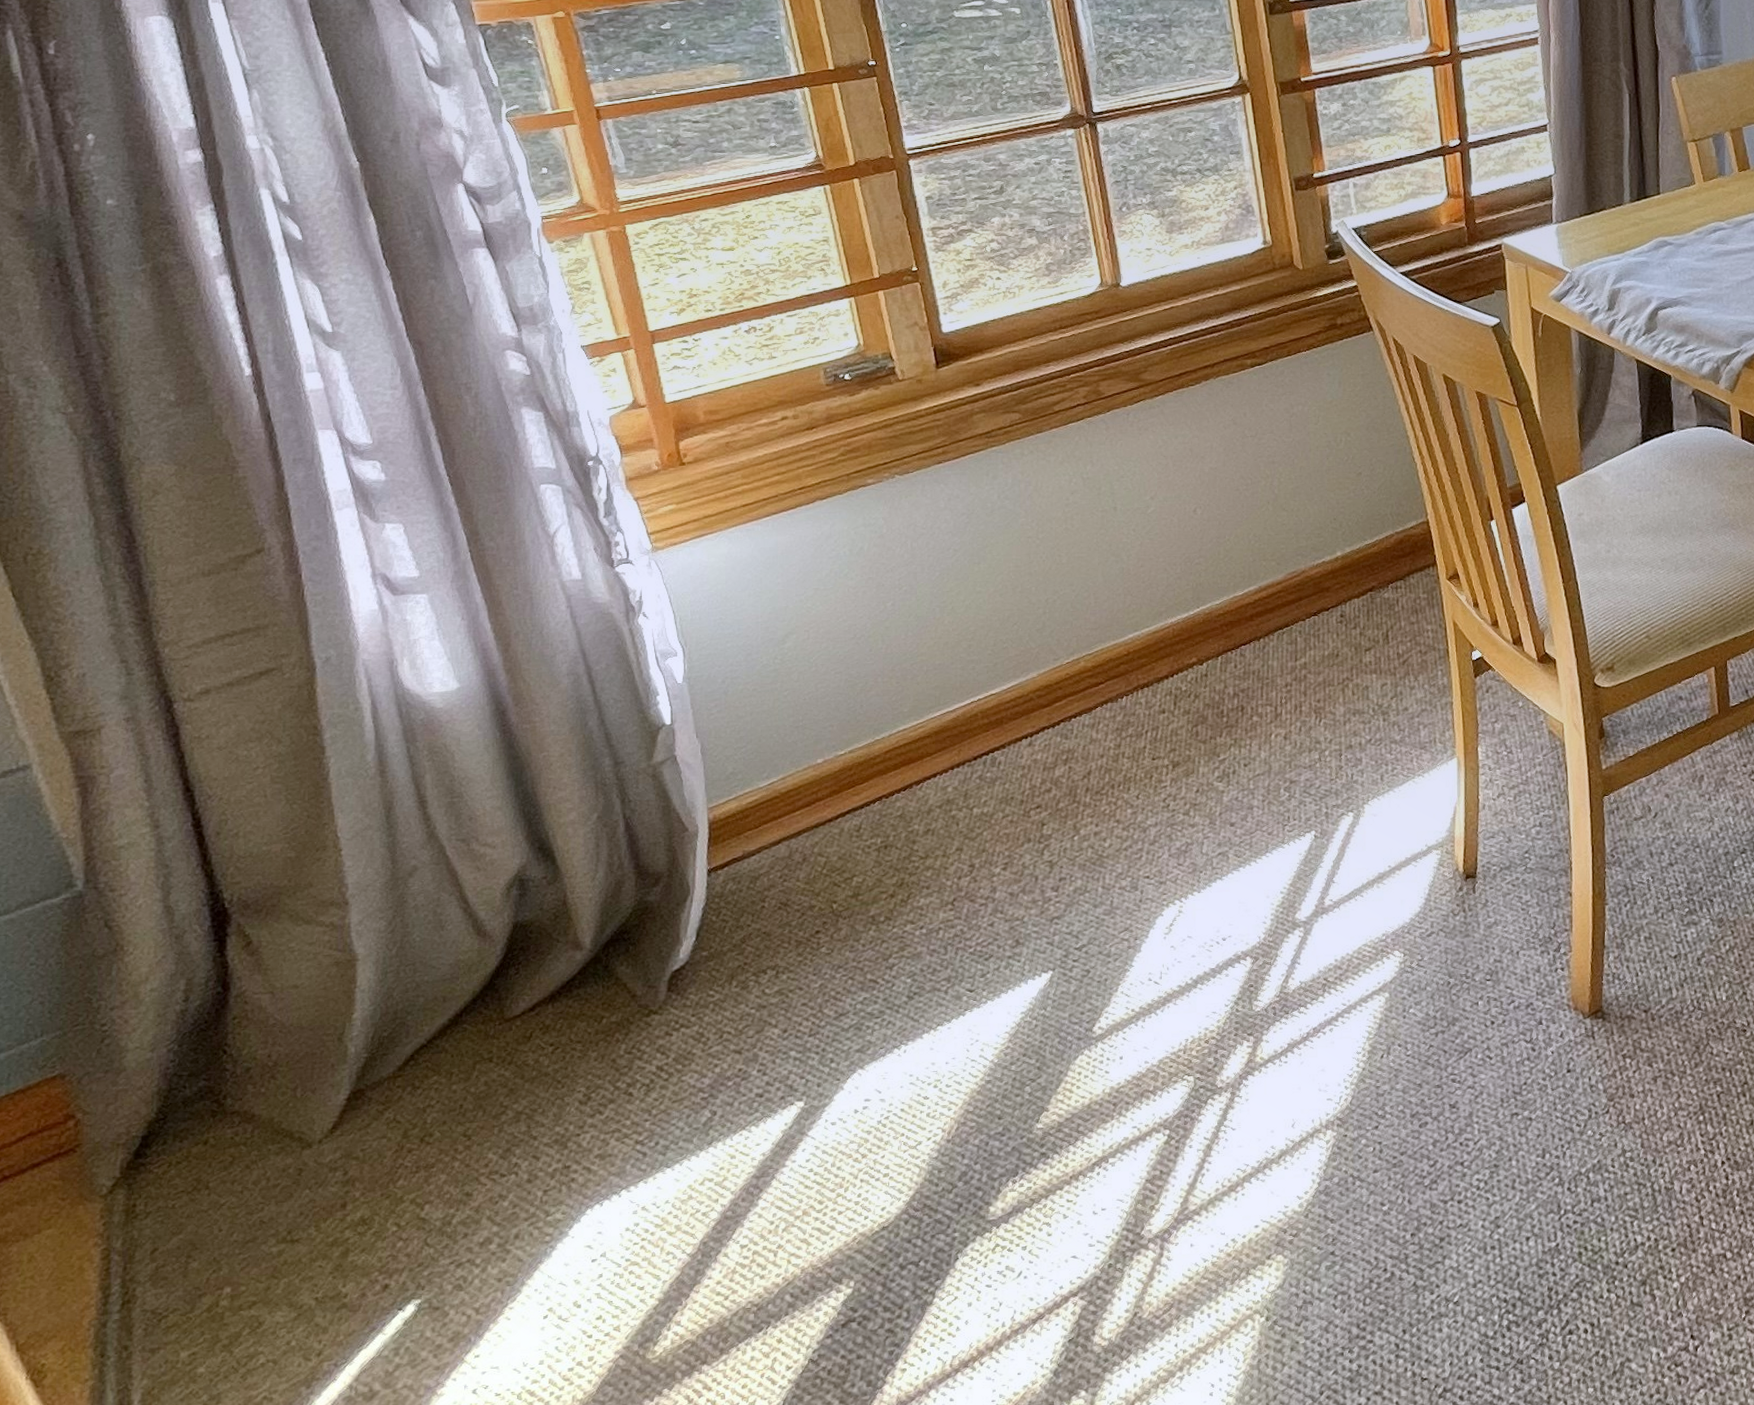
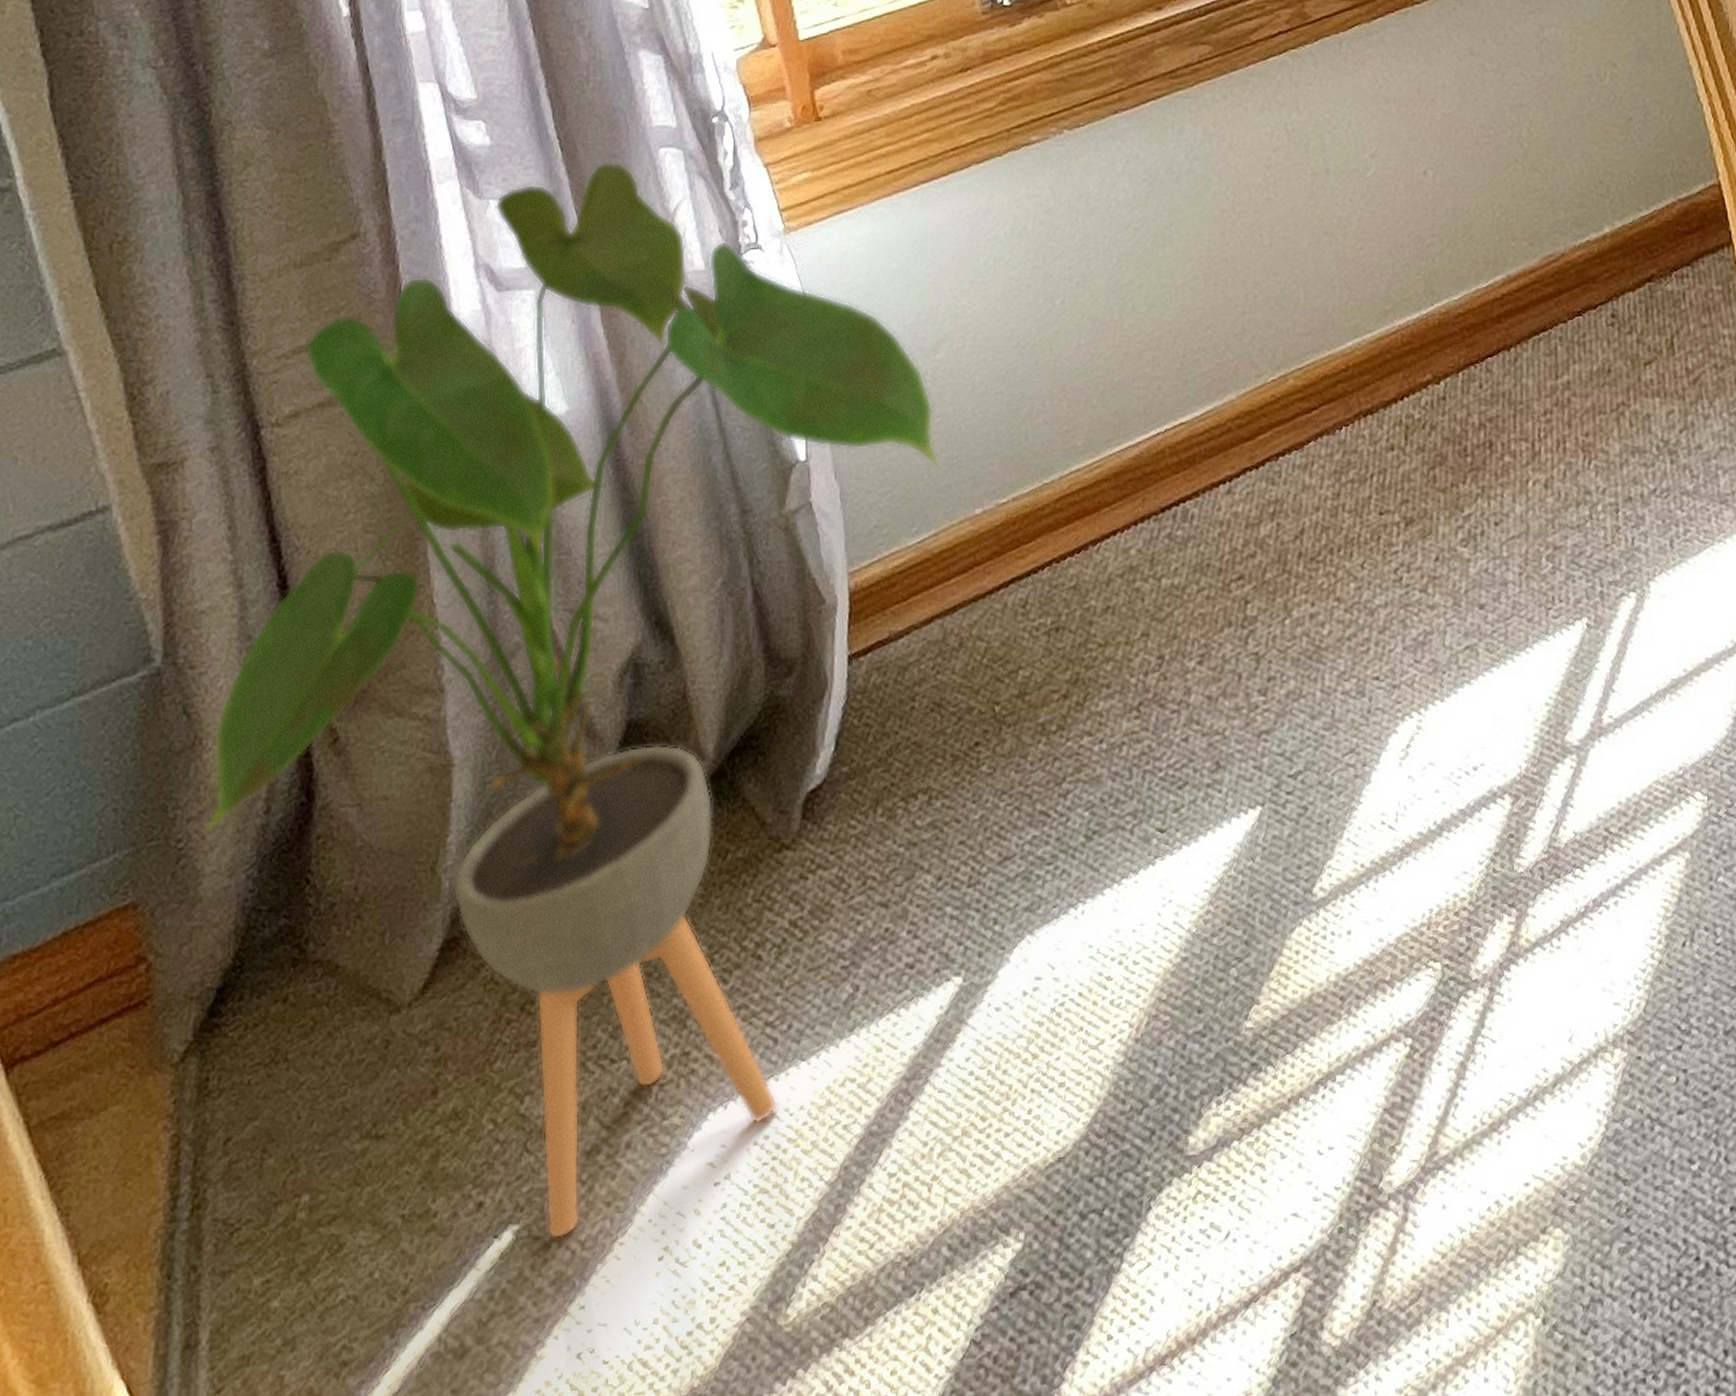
house plant: none [127,494,786,1309] -> present [204,161,938,1240]

